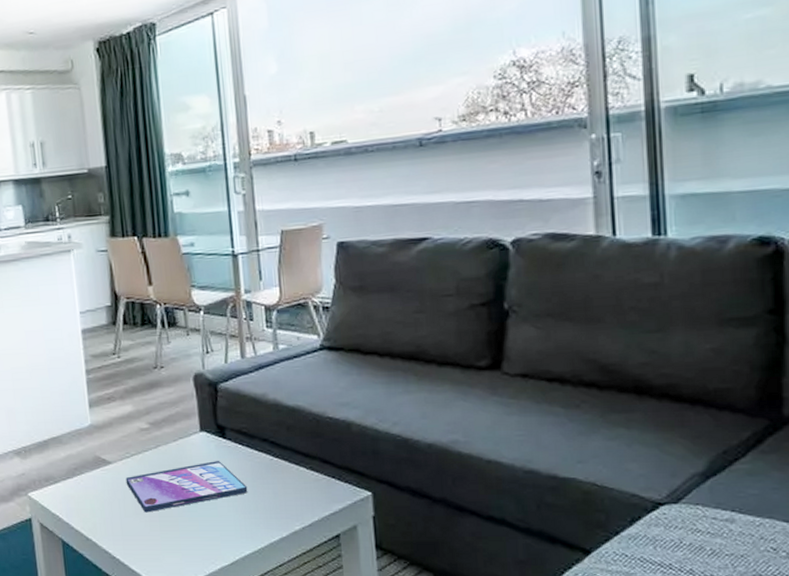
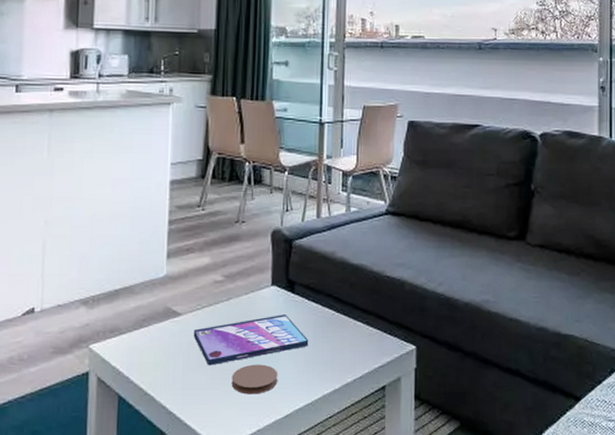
coaster: none [170,511,219,541] -> present [231,364,278,395]

